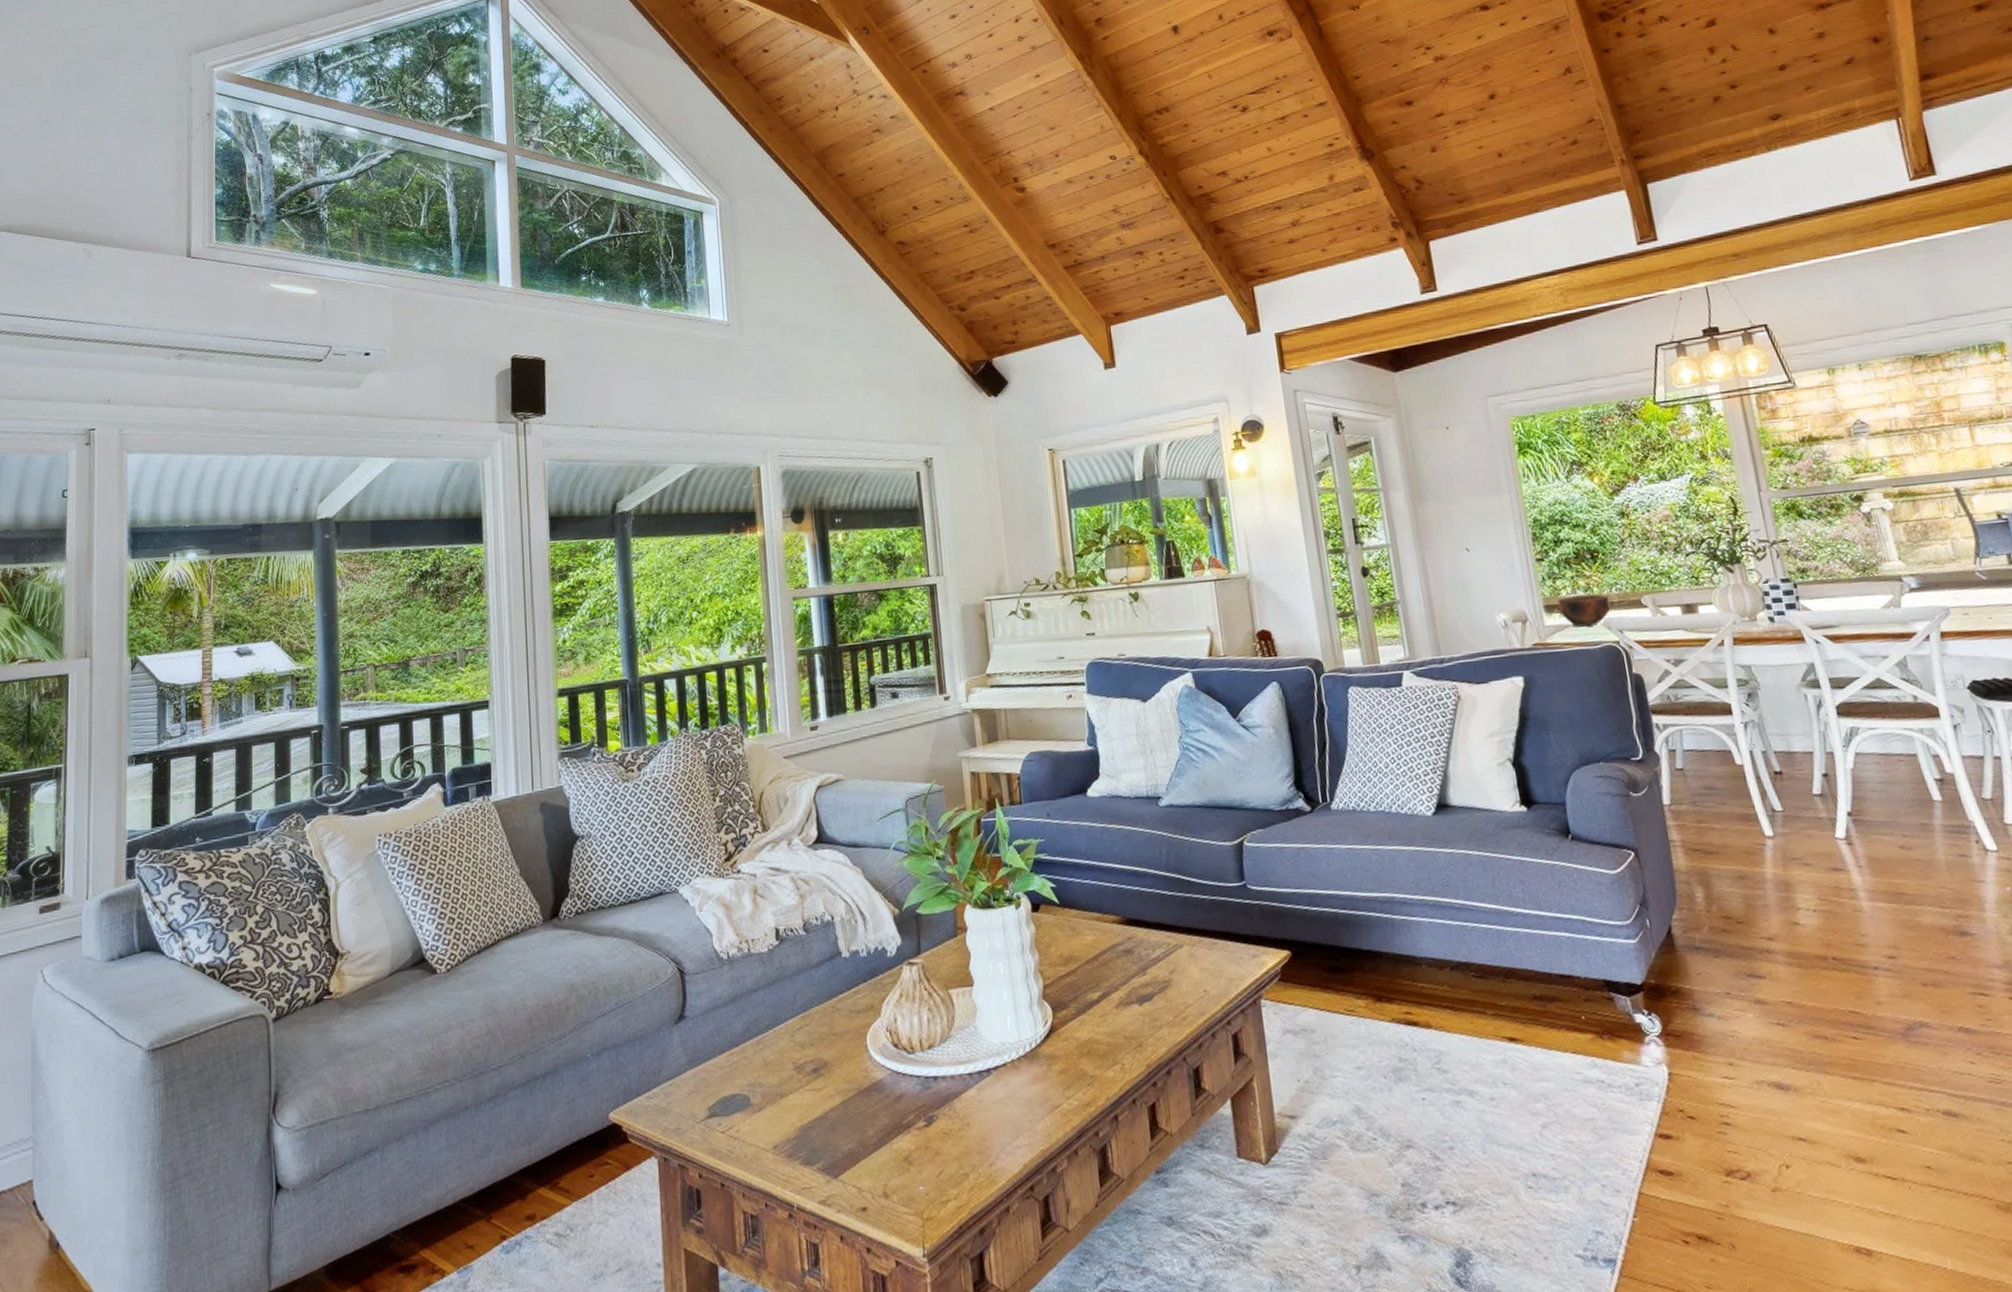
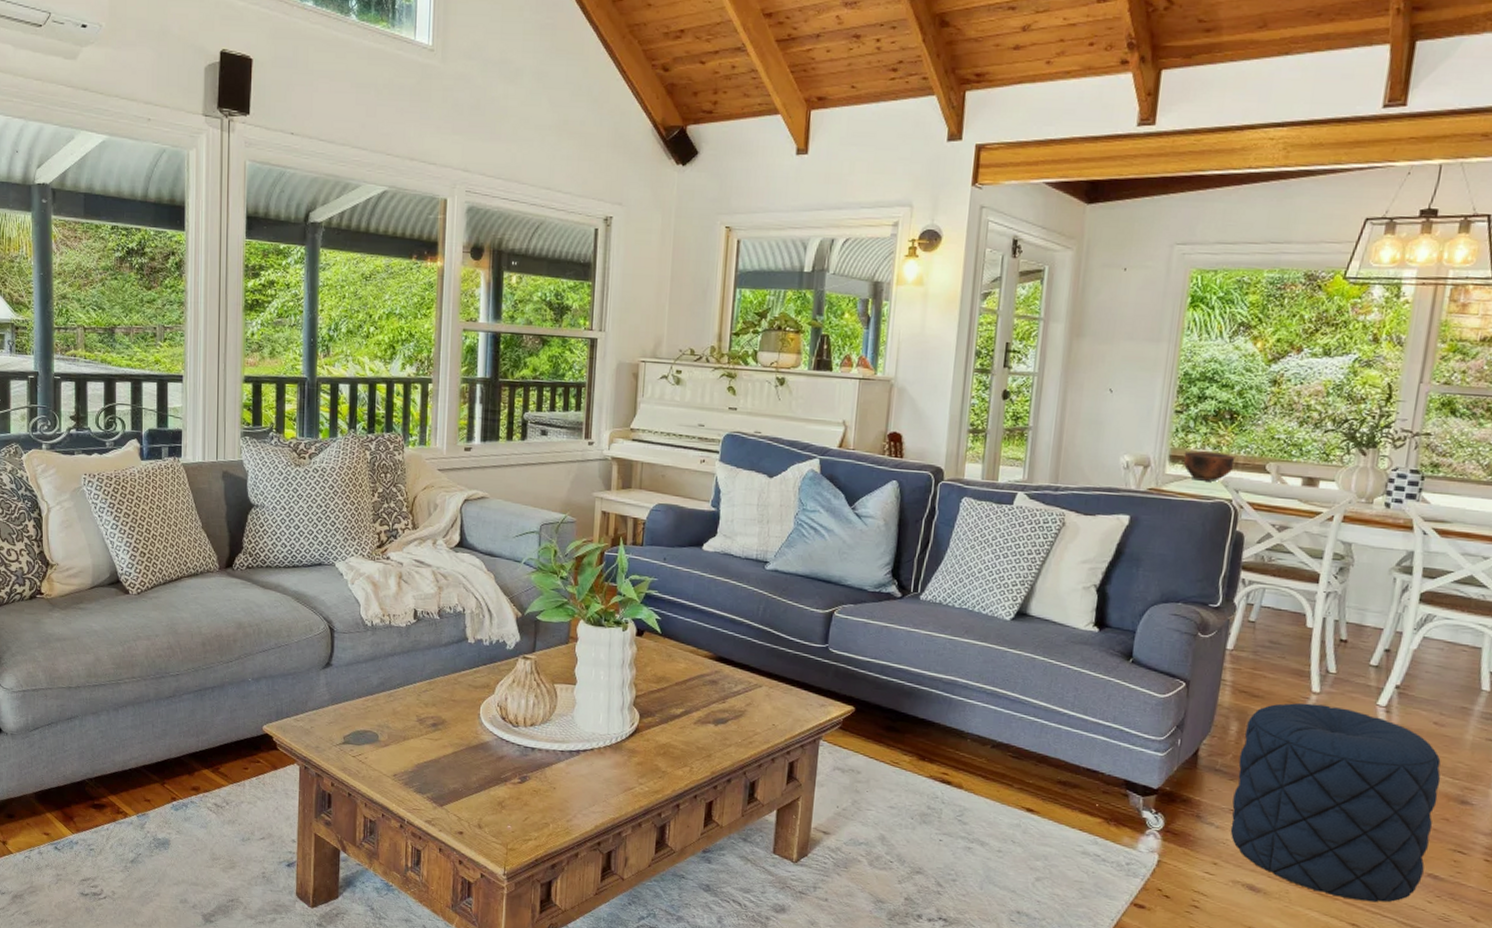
pouf: none [1711,848,1954,1078] -> present [1230,703,1441,903]

